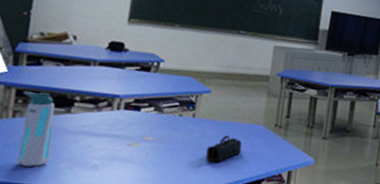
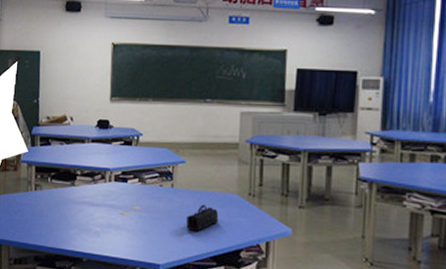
water bottle: present [17,90,55,167] -> none [40,167,64,232]

